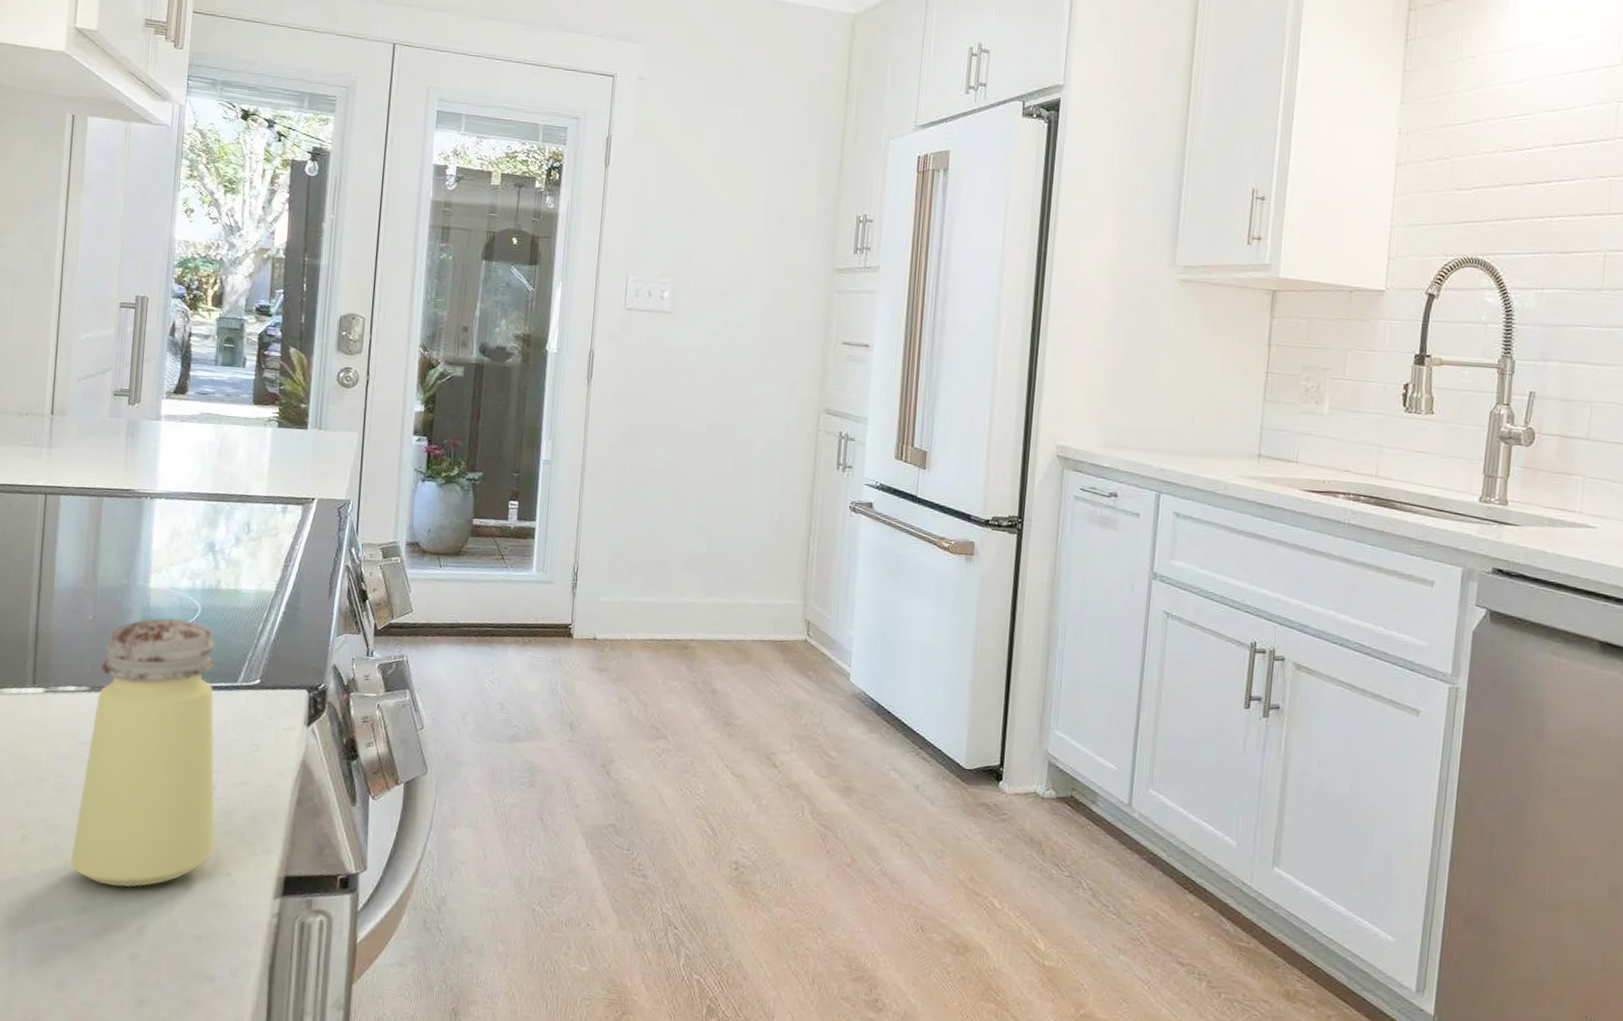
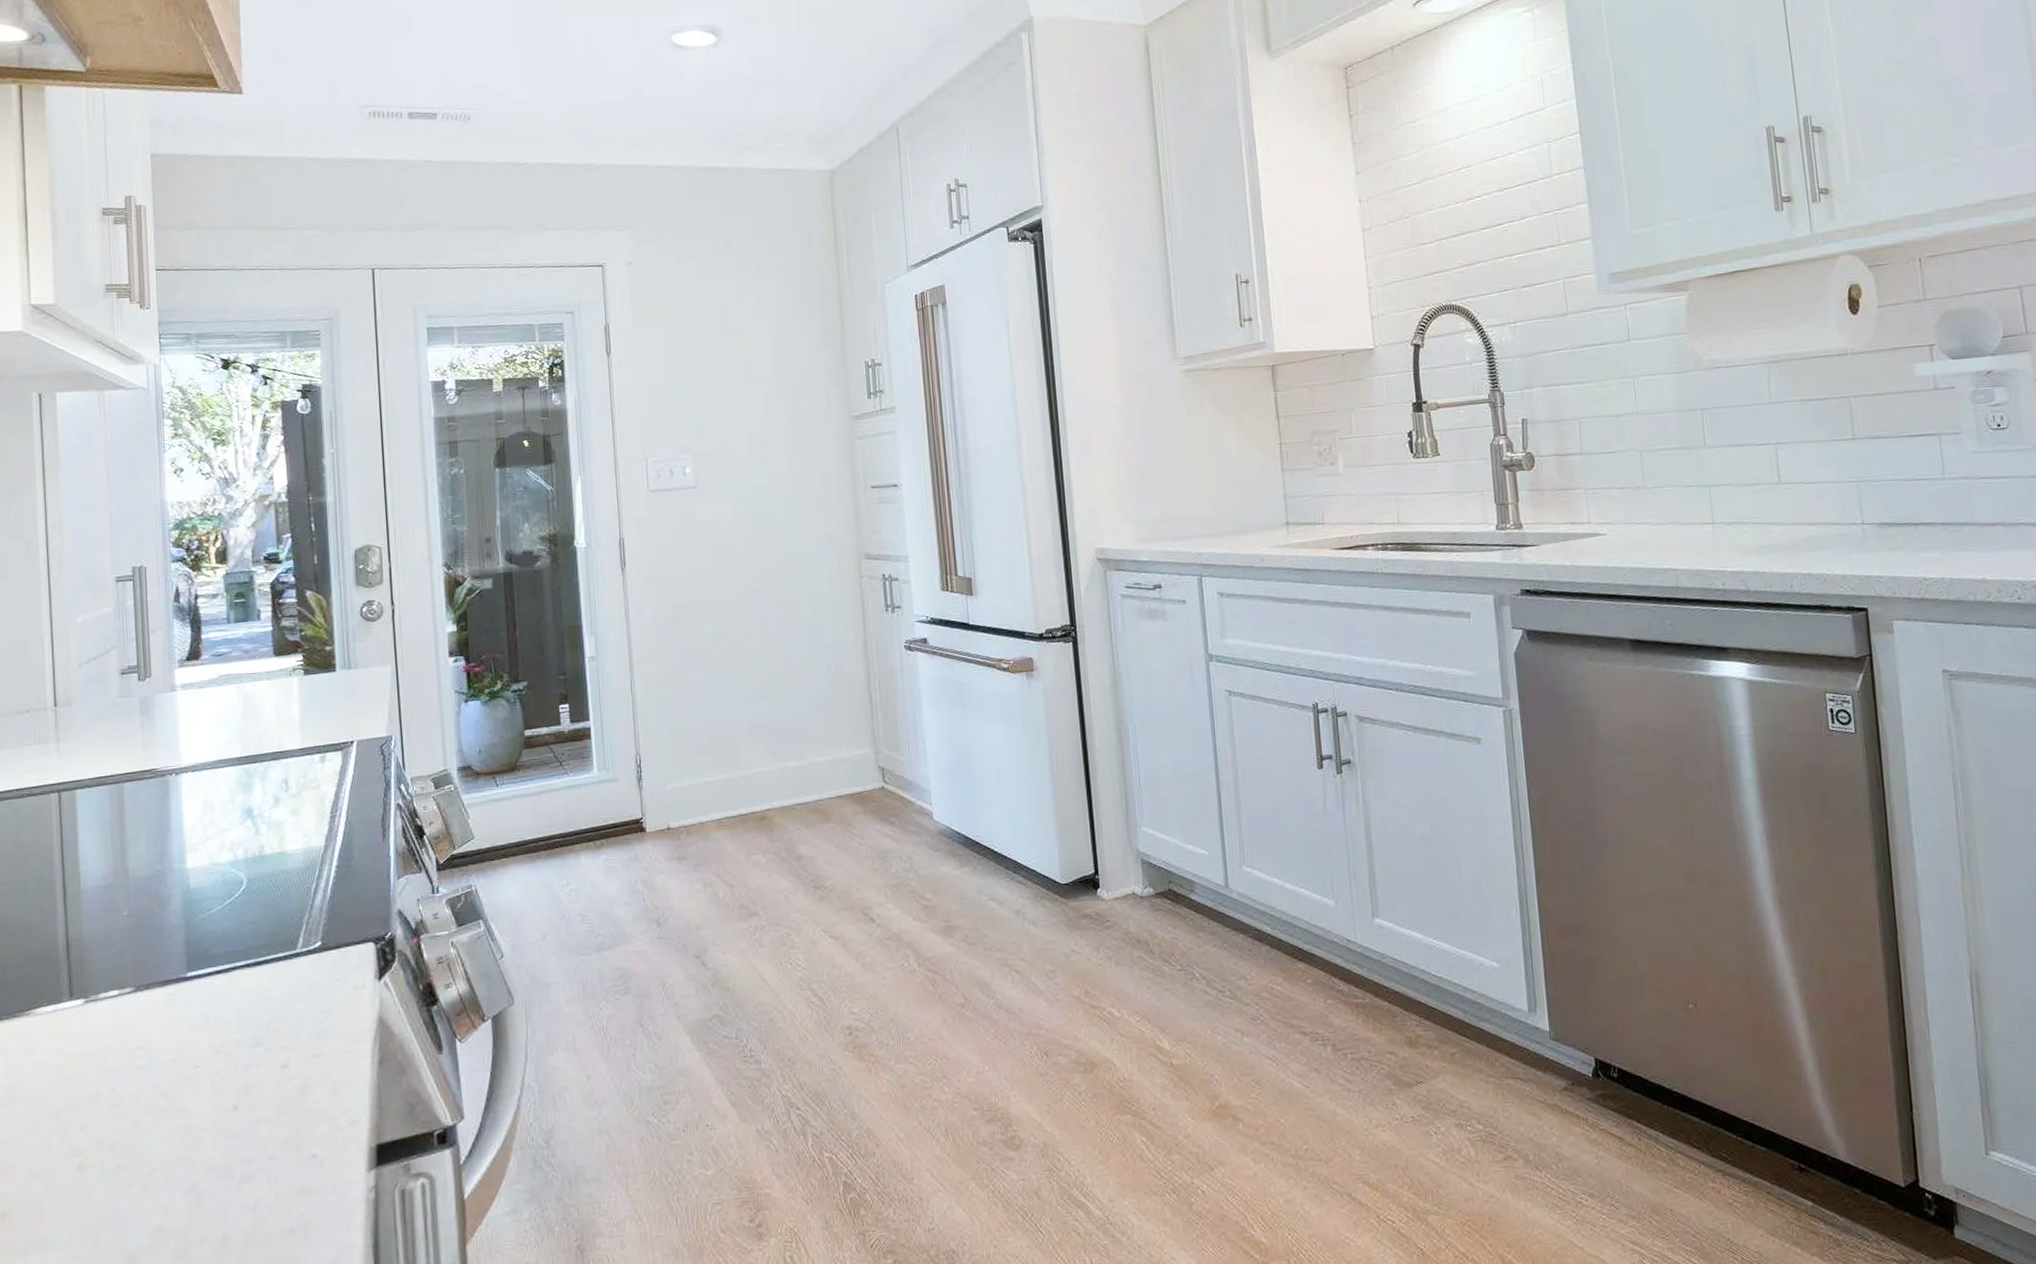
saltshaker: present [70,618,215,888] -> none [136,895,295,1197]

